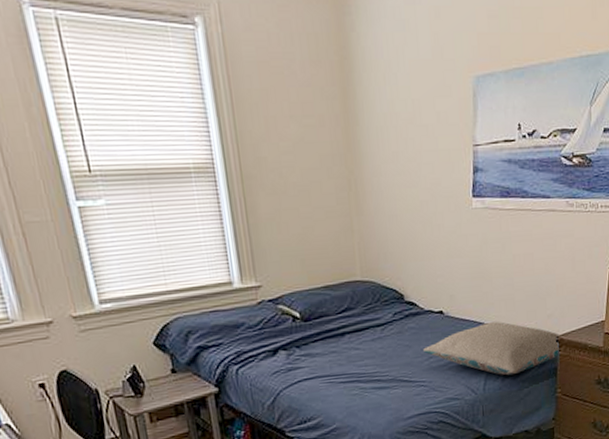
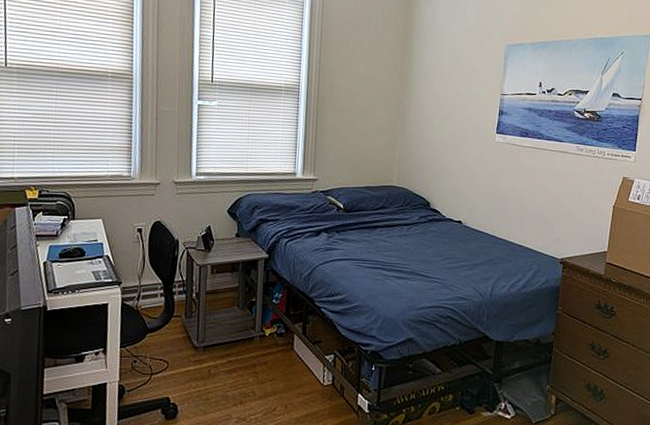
pillow: present [423,321,562,376] -> none [441,236,566,287]

